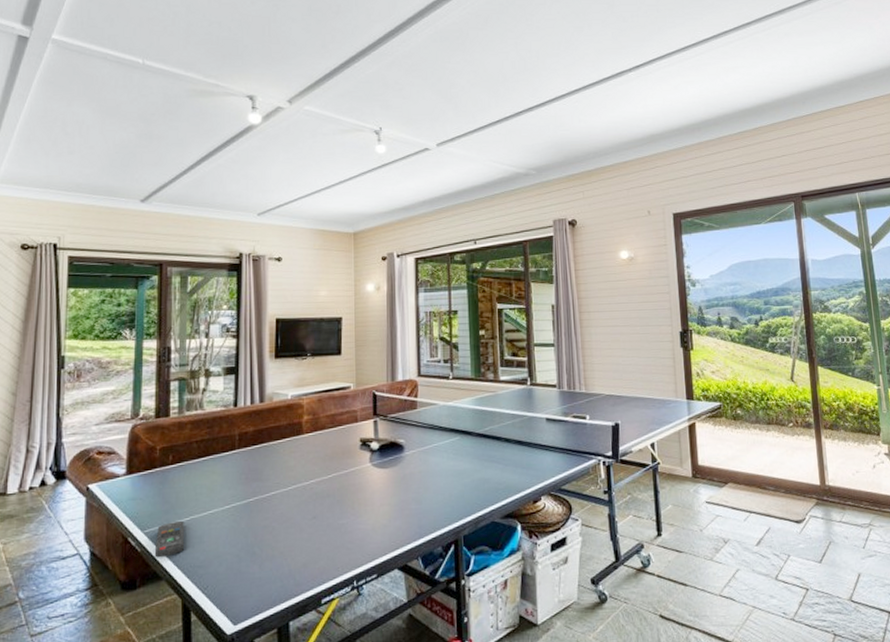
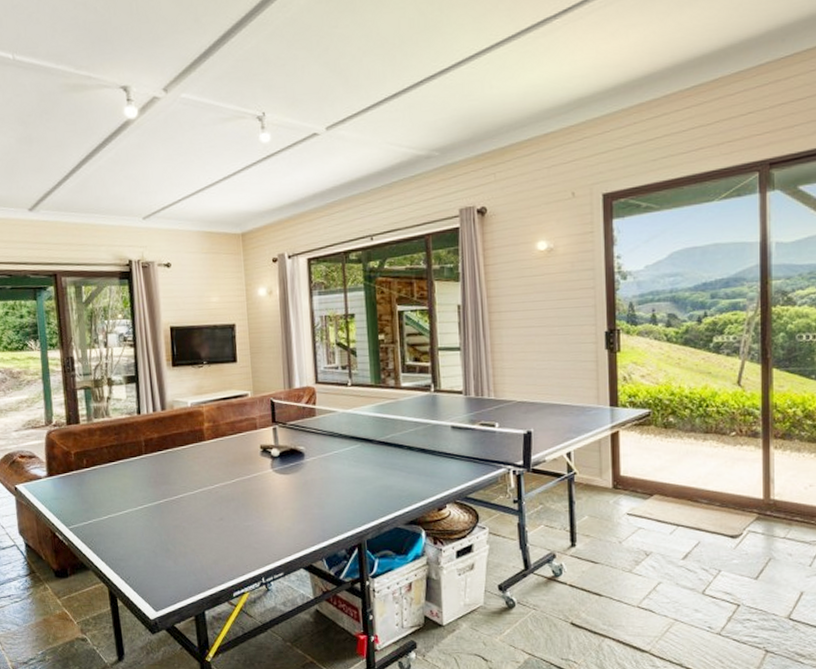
remote control: present [154,521,185,558] -> none [79,519,106,551]

